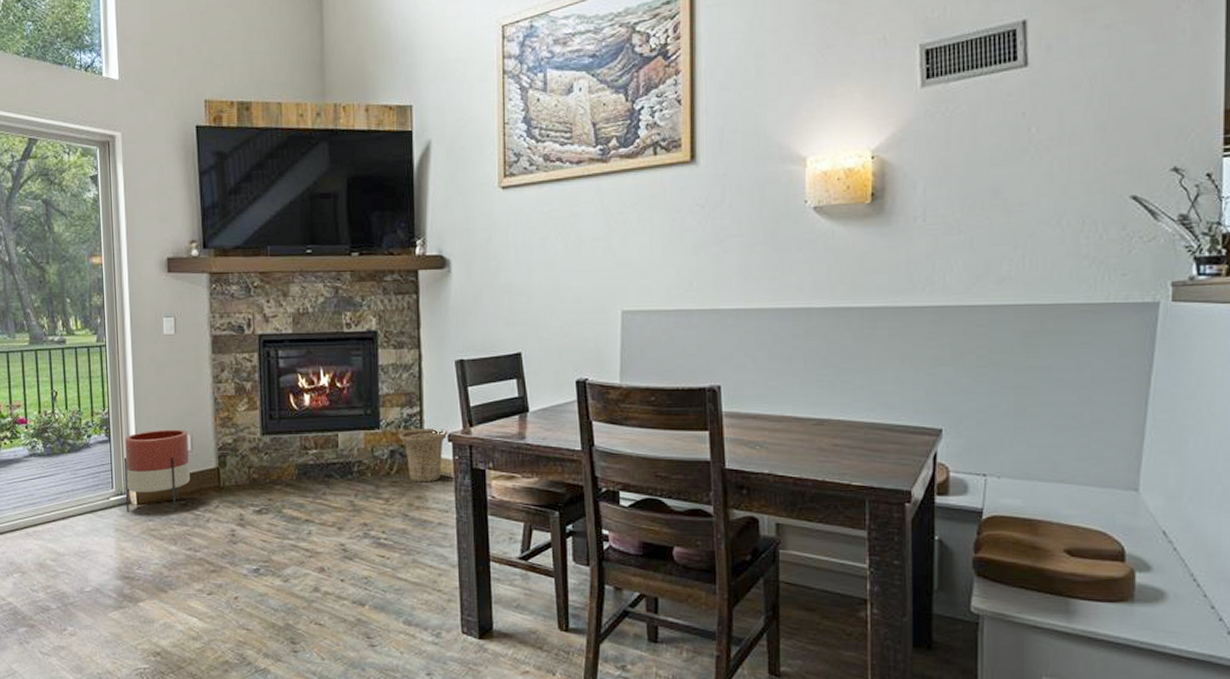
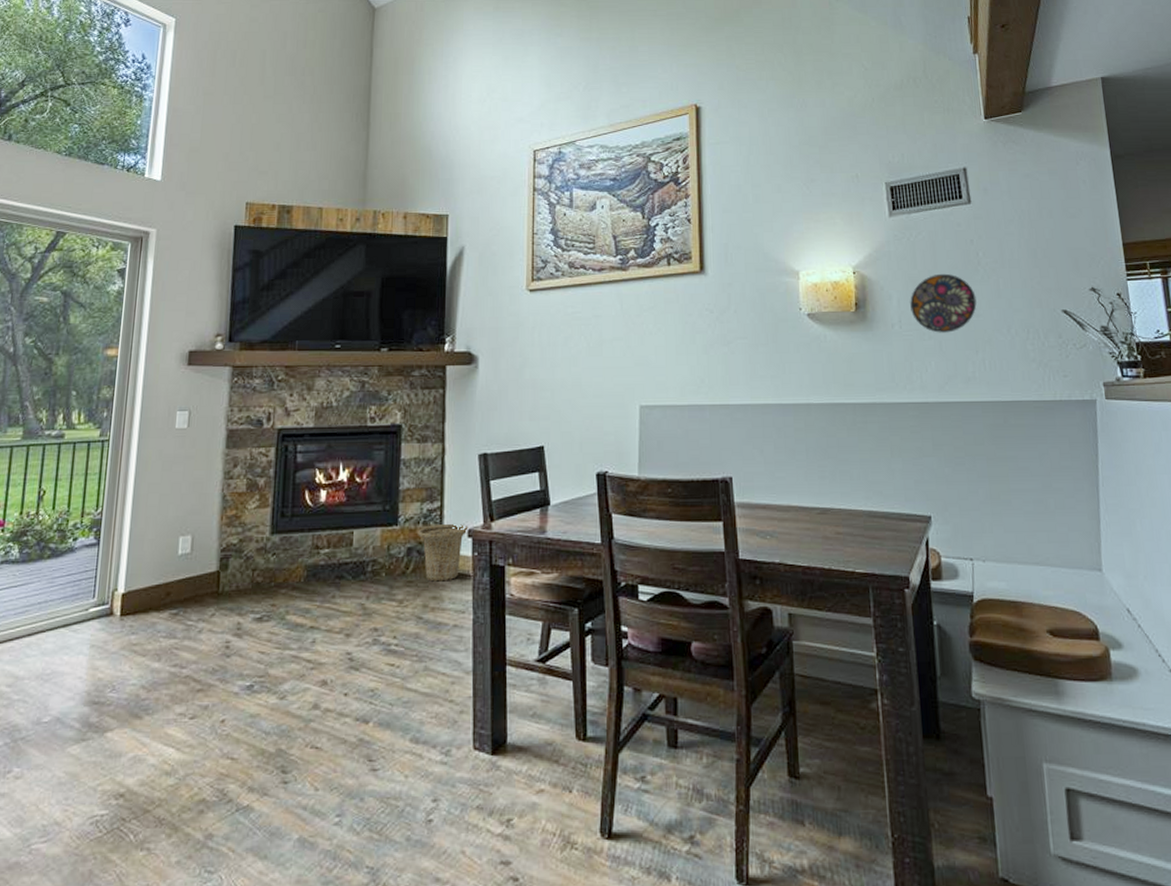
planter: present [123,429,191,512] -> none [107,530,189,625]
decorative plate: none [939,155,1022,226] -> present [910,273,977,333]

